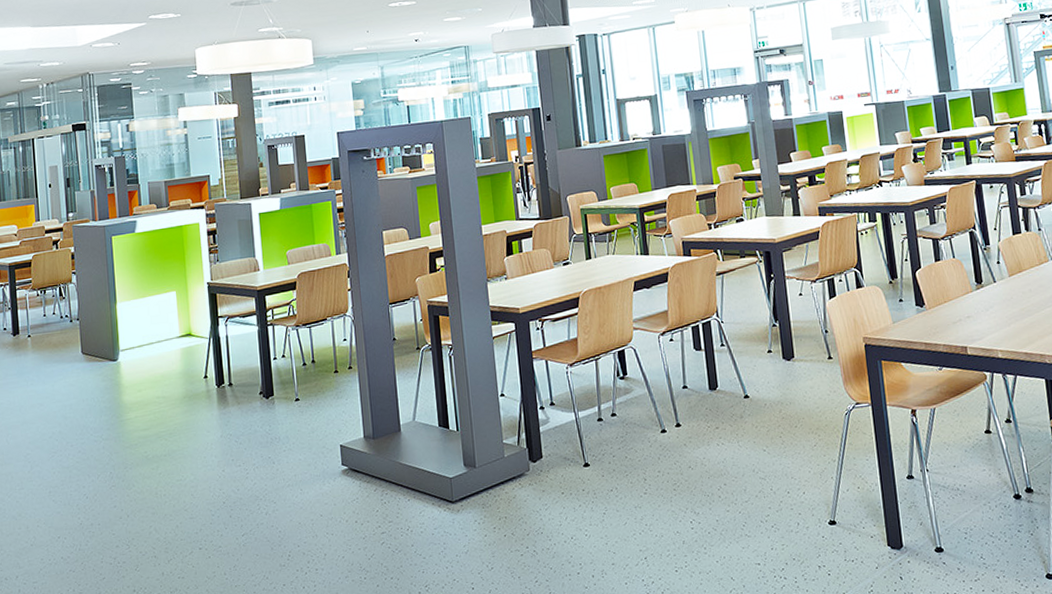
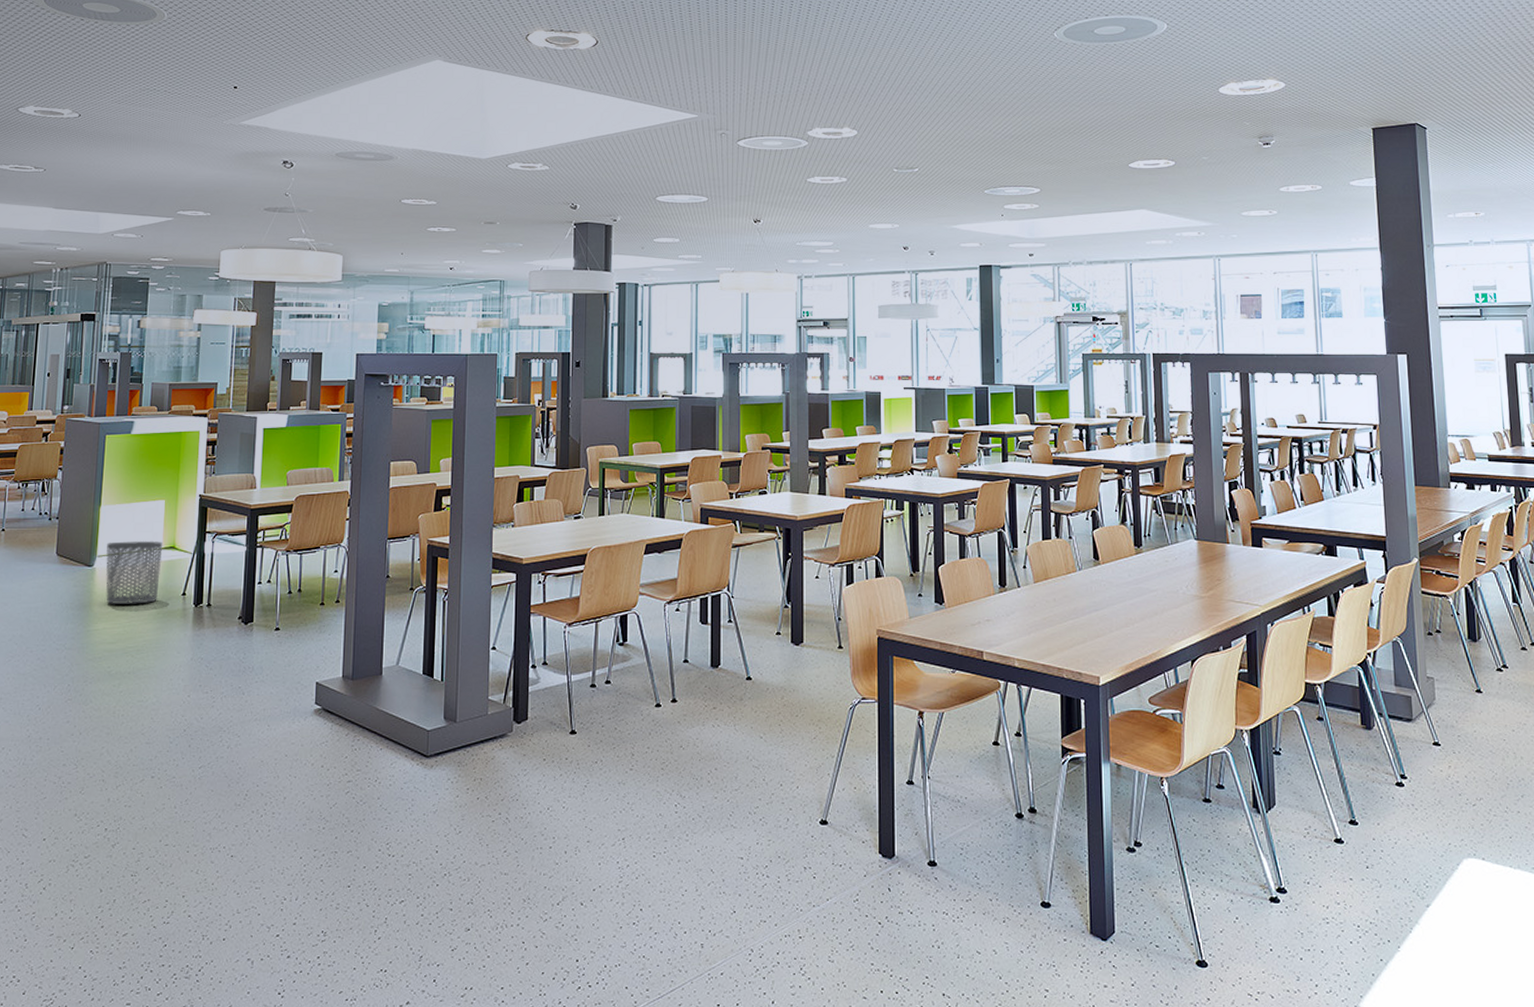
waste bin: none [127,330,182,395] -> present [105,540,162,605]

